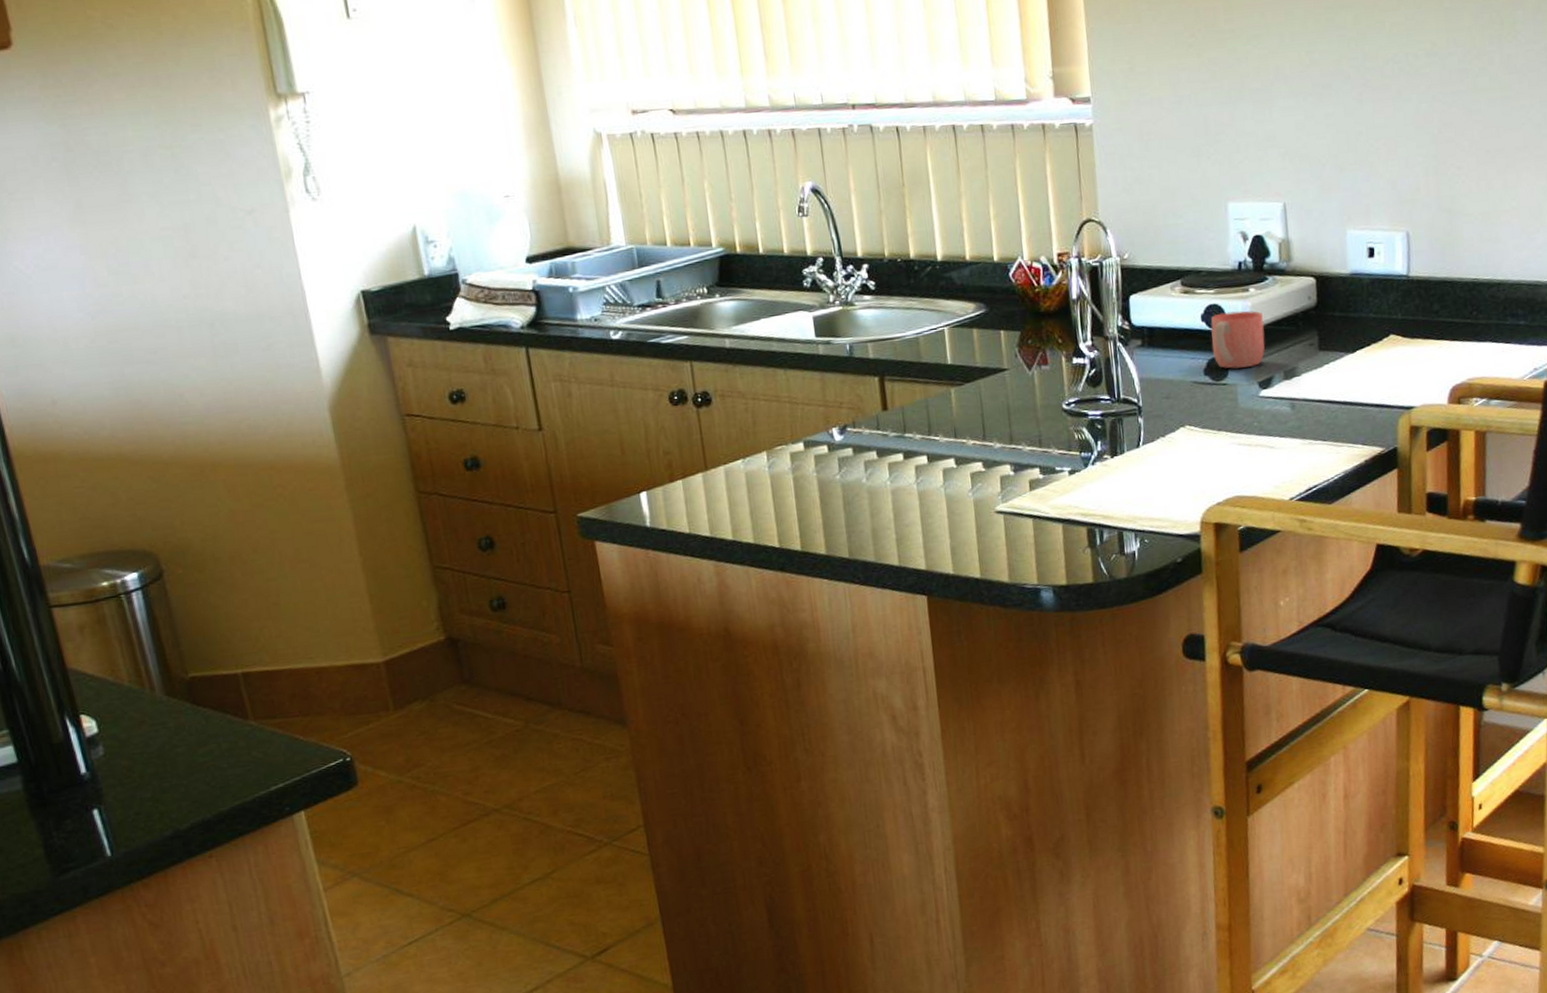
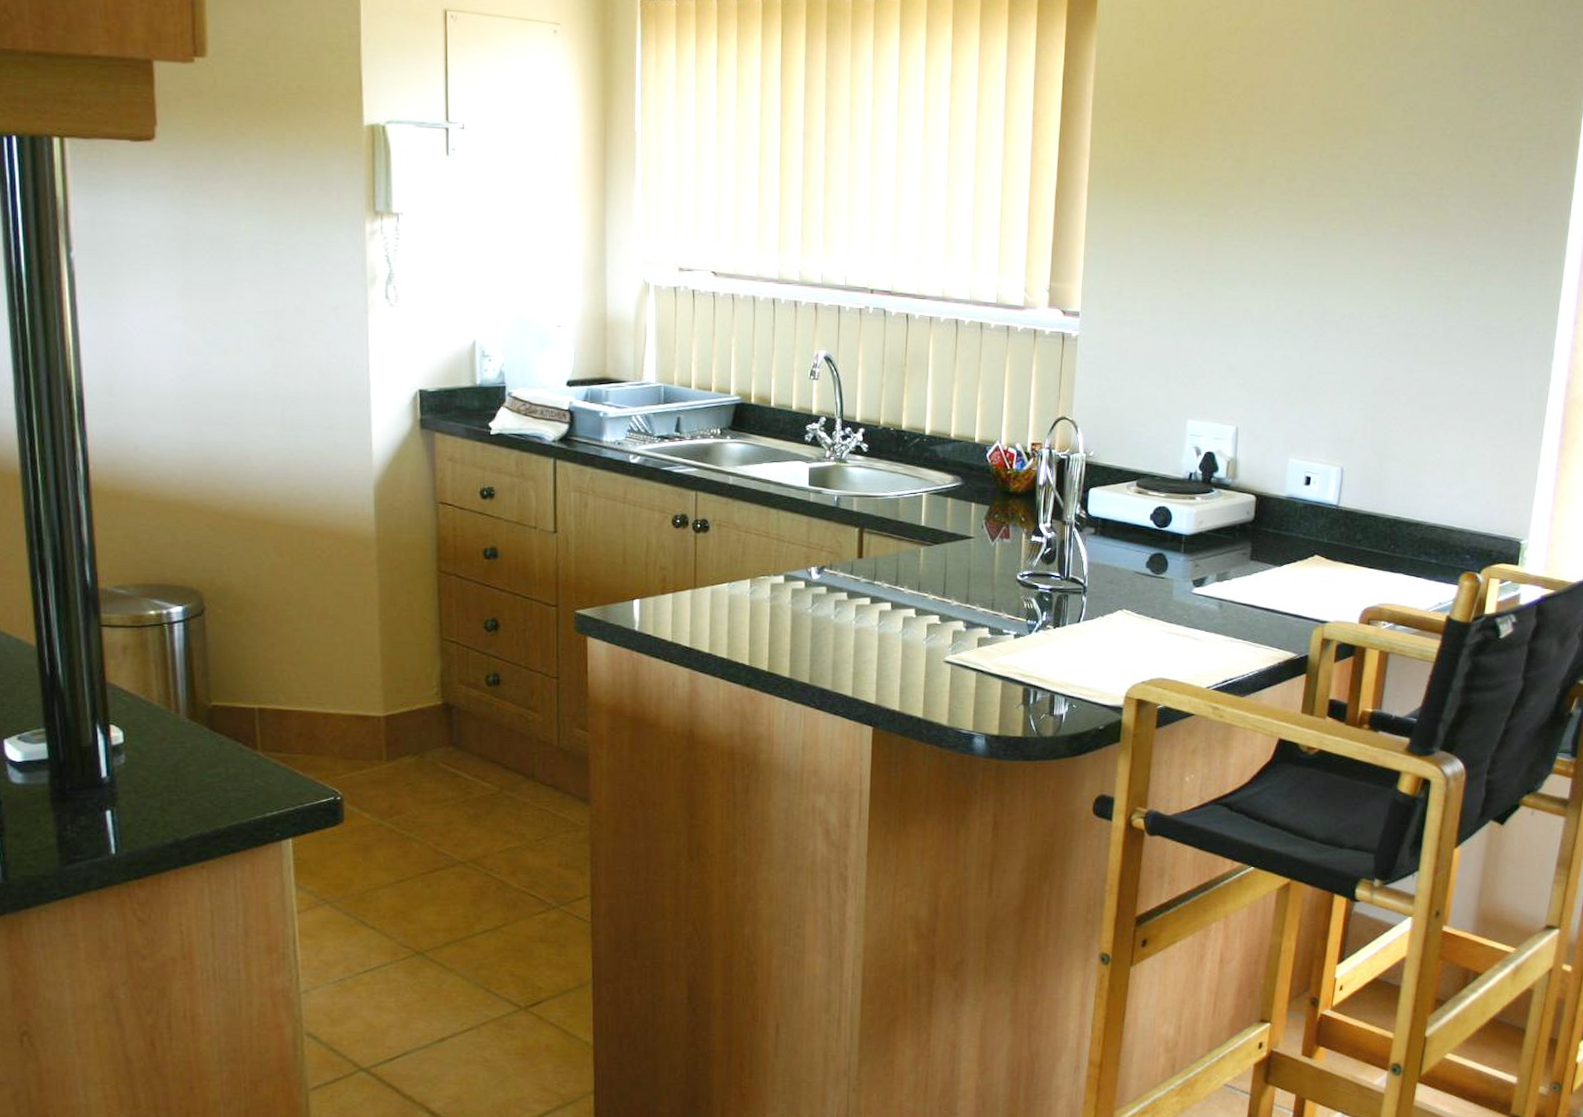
mug: present [1210,310,1265,369] -> none [1156,515,1205,566]

